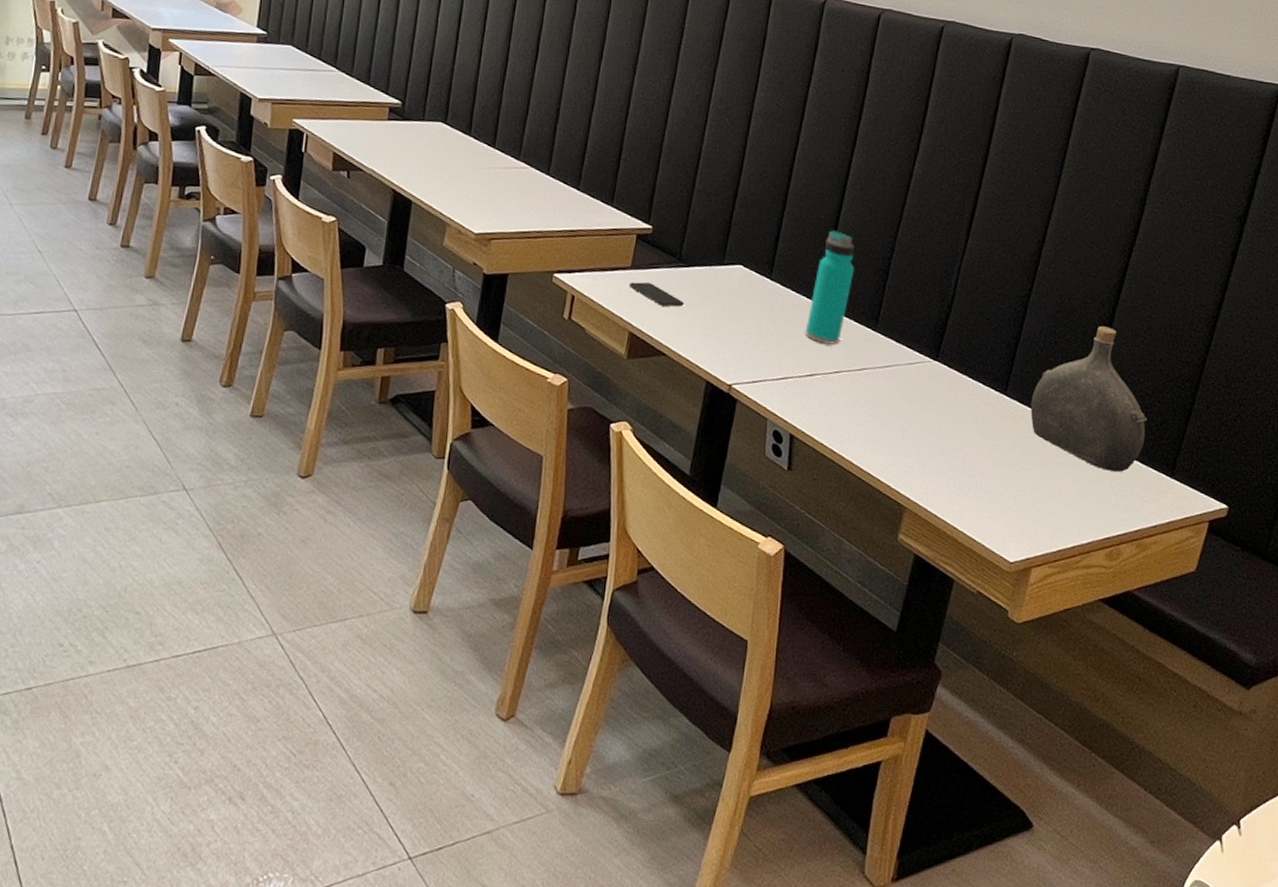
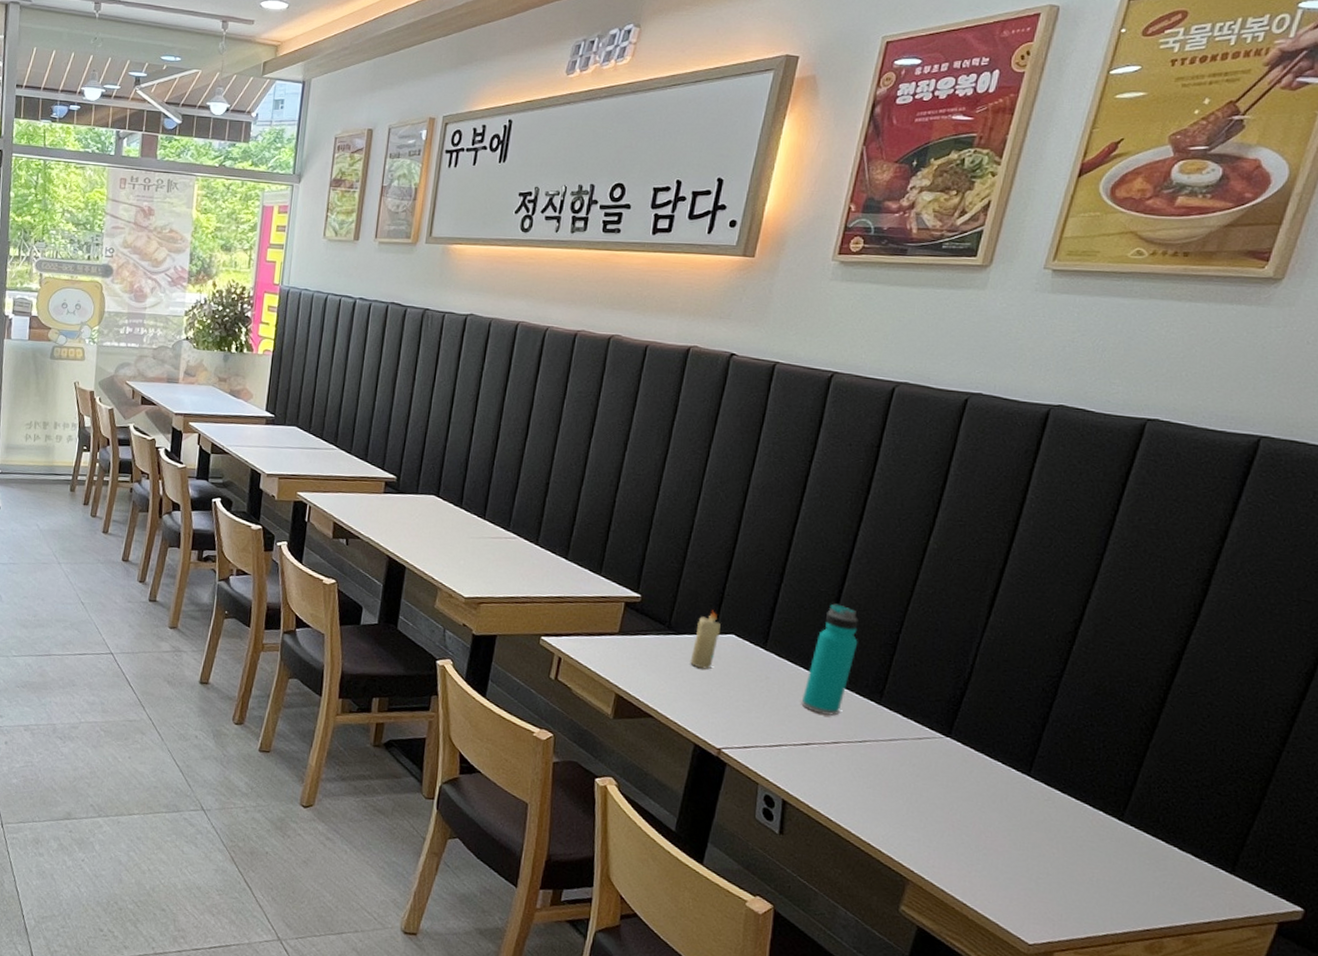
smartphone: present [628,282,685,307] -> none [616,647,673,672]
candle: none [700,240,729,302] -> present [690,610,721,669]
water jug: present [1031,326,1147,473] -> none [1058,711,1203,864]

